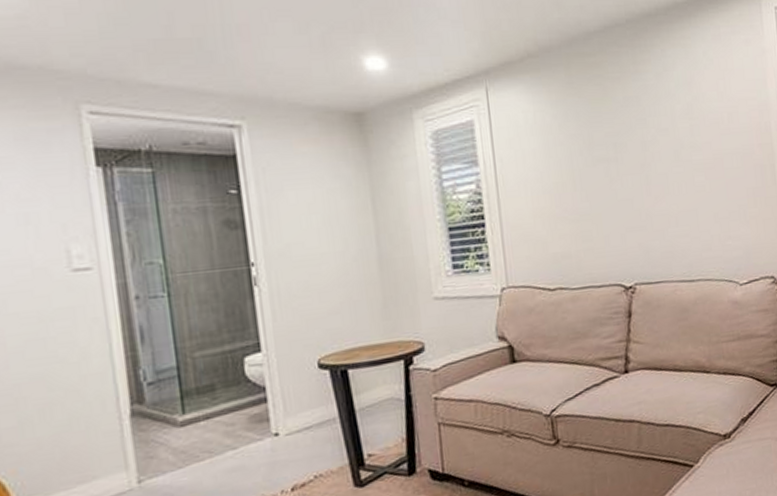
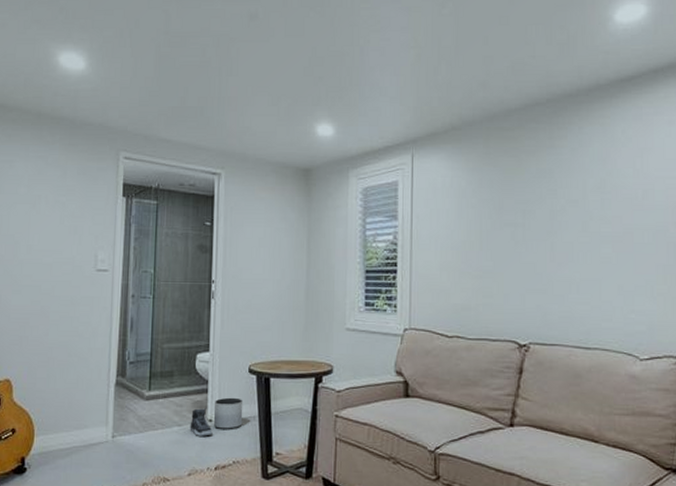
sneaker: none [248,421,282,457] -> present [190,408,213,436]
planter: none [279,400,320,442] -> present [213,397,243,429]

